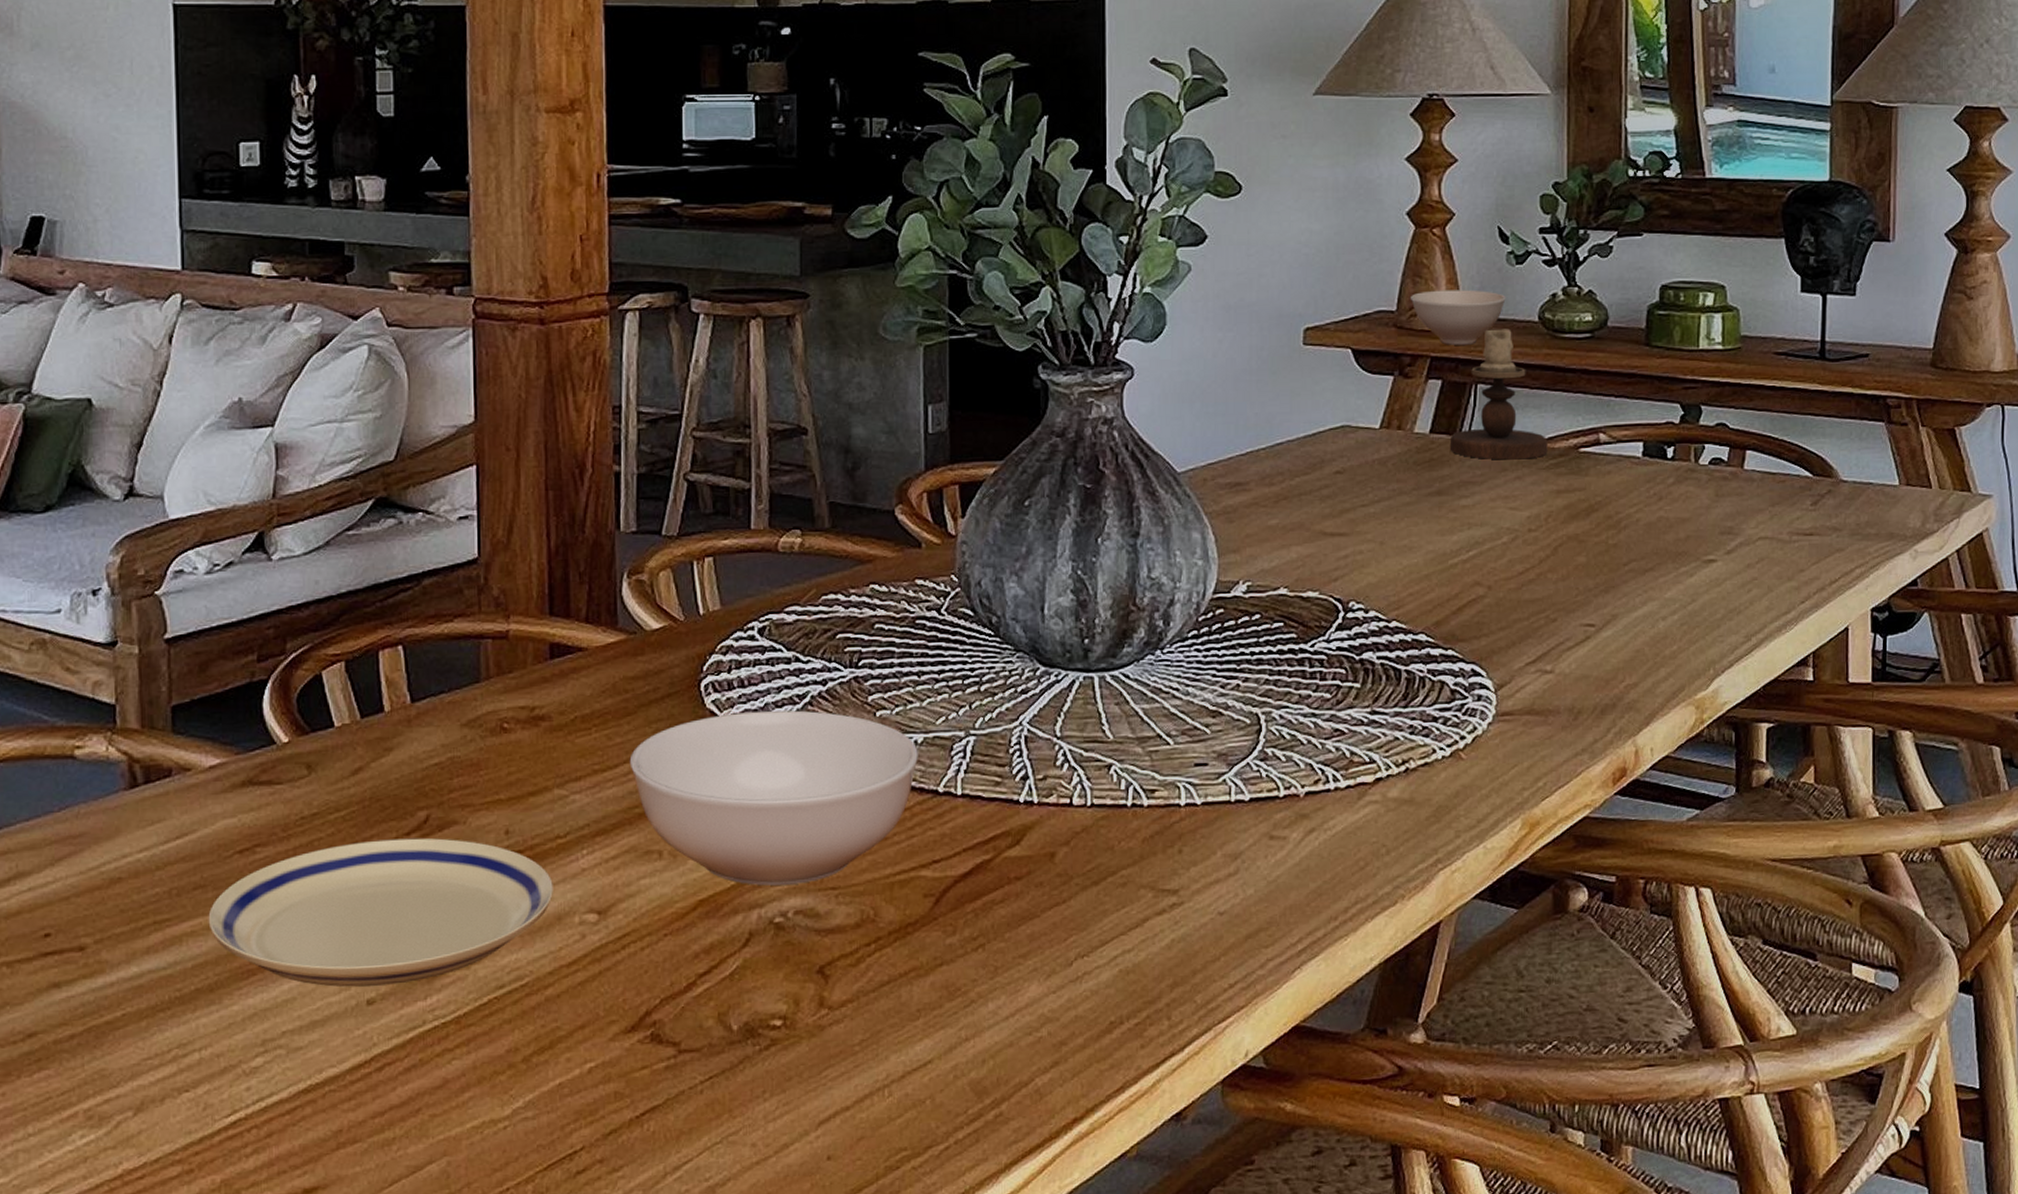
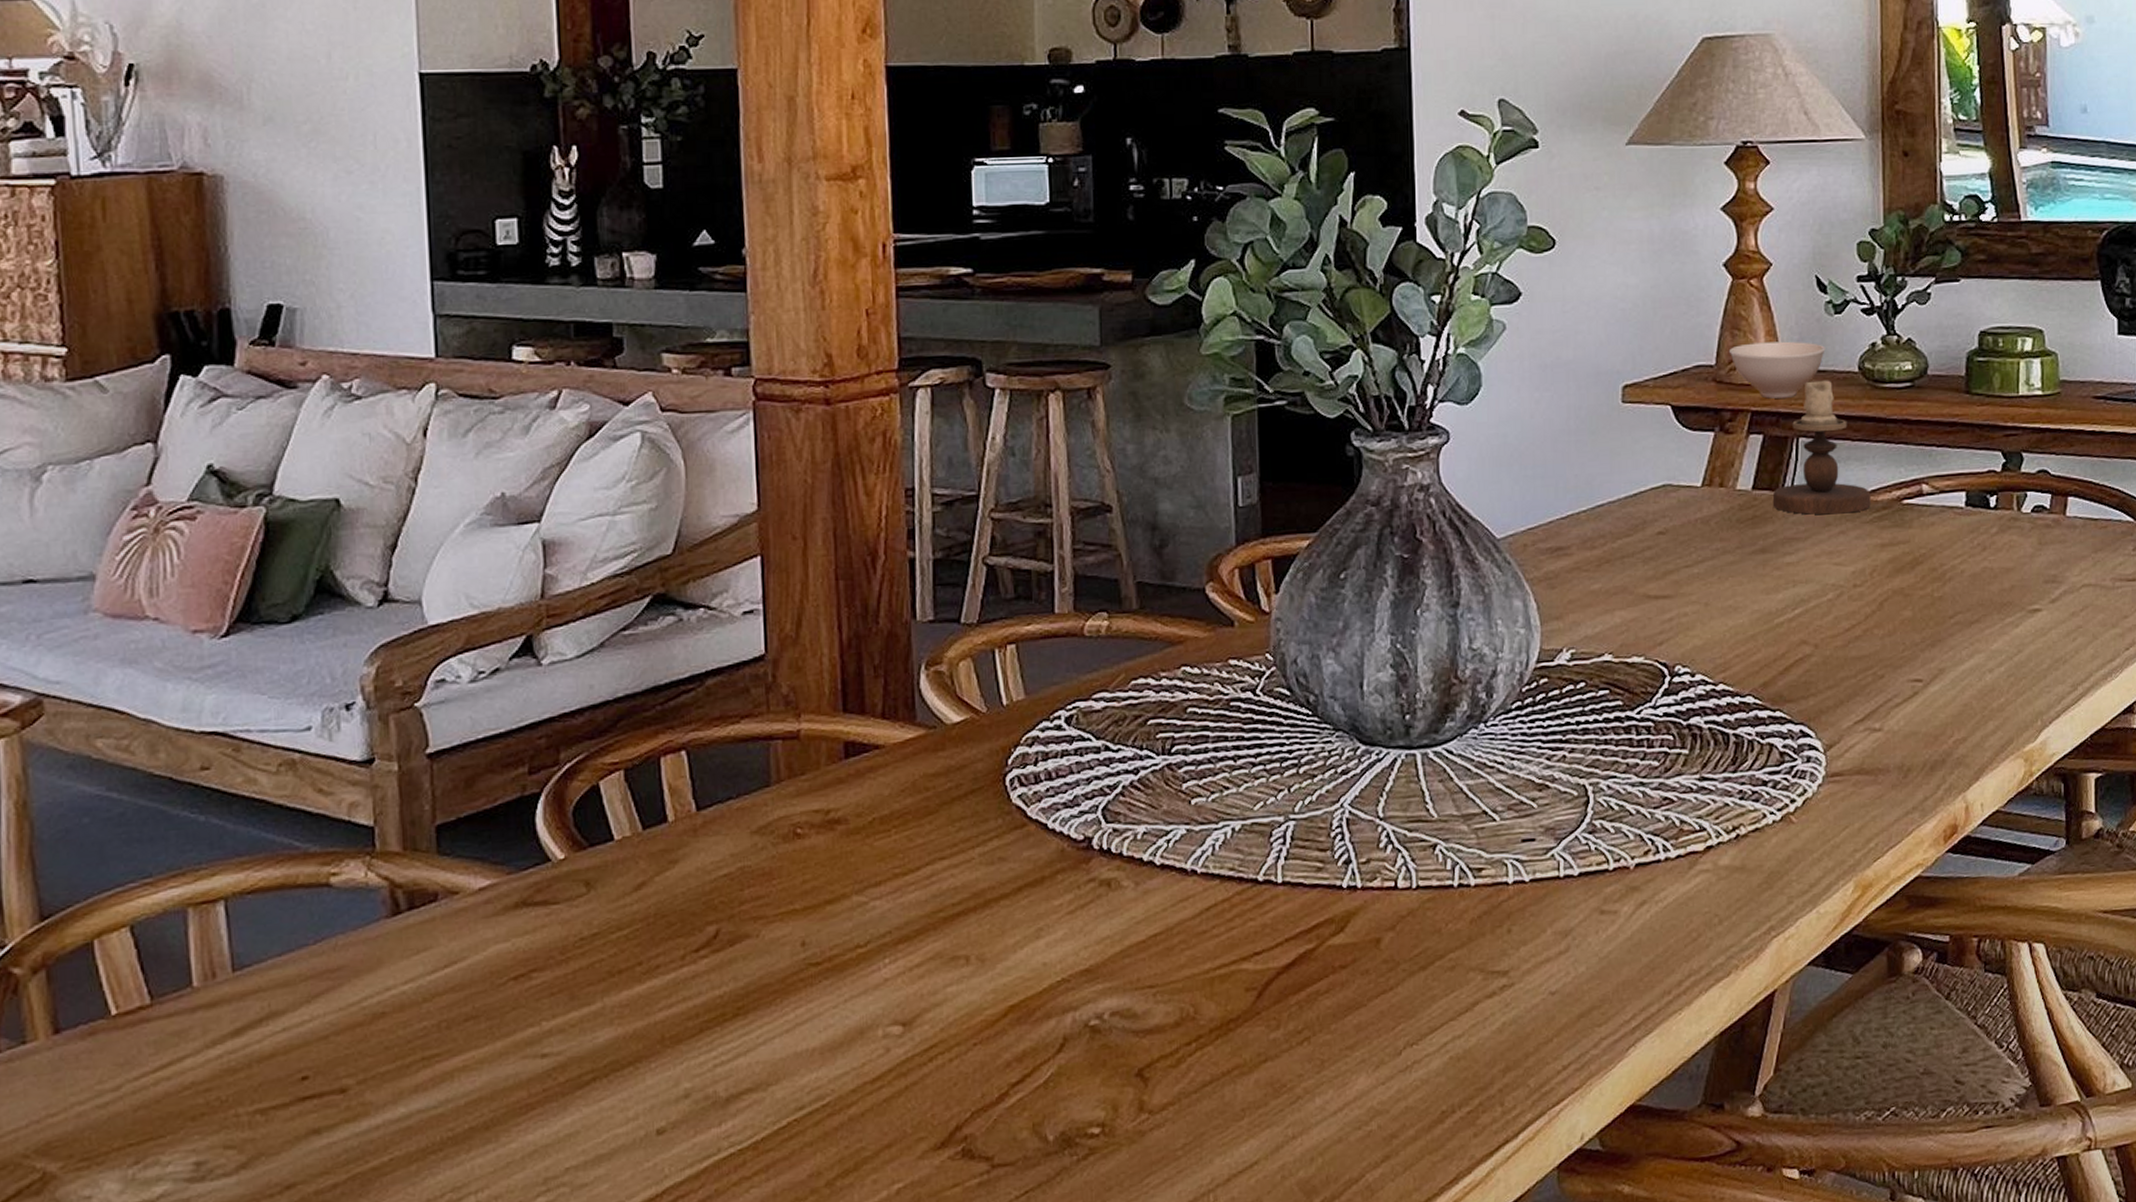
plate: present [208,838,553,987] -> none [481,953,854,1118]
bowl: present [629,710,918,886] -> none [932,801,1236,988]

